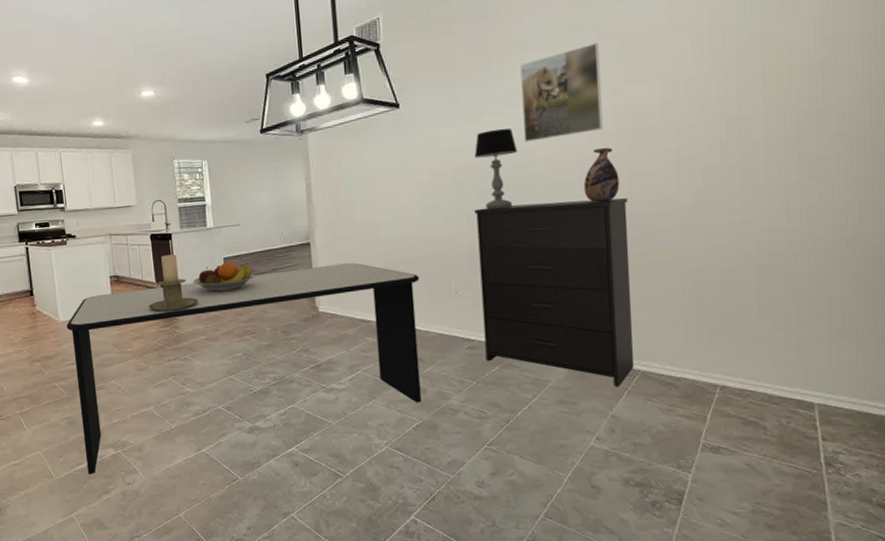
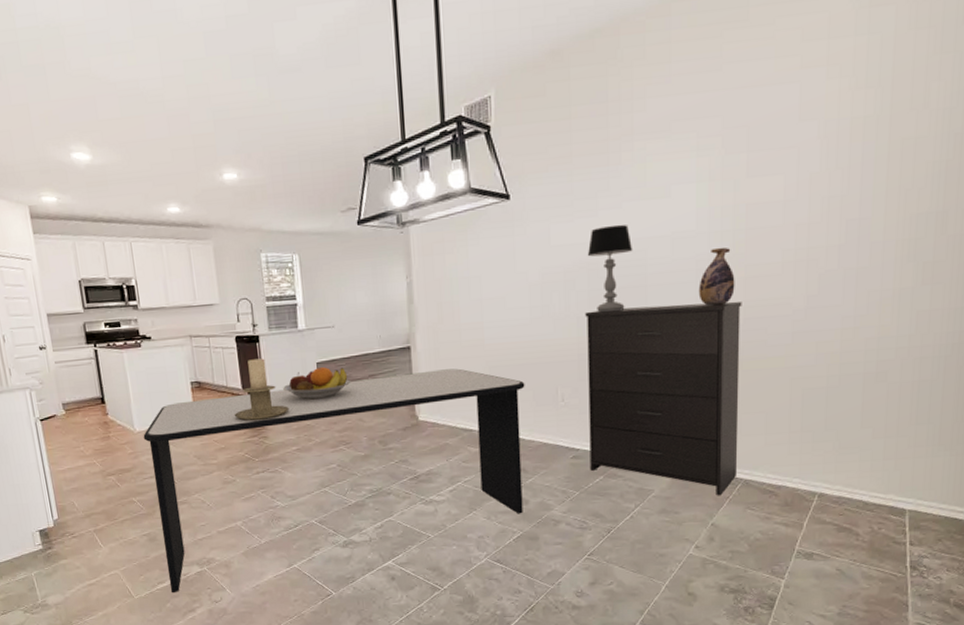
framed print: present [520,42,603,142] -> none [640,132,723,240]

